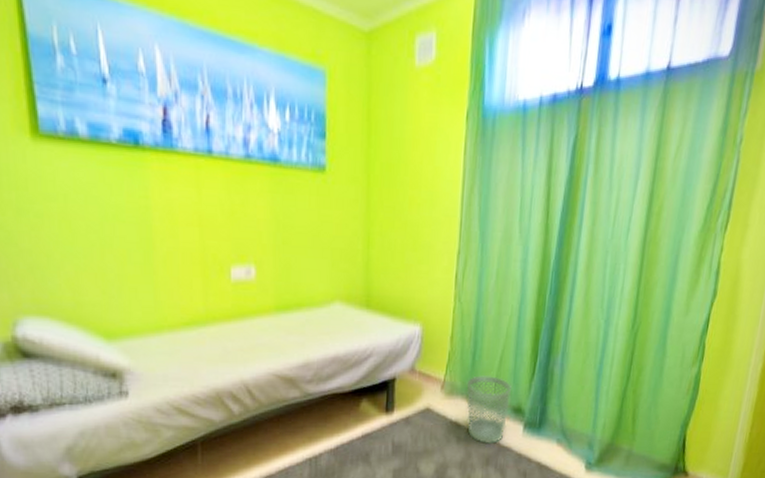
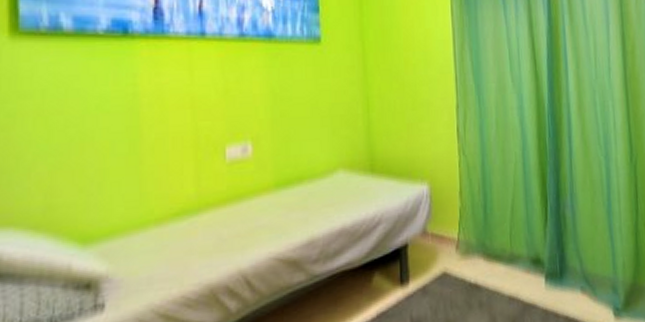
wastebasket: present [466,375,512,444] -> none [481,227,528,305]

